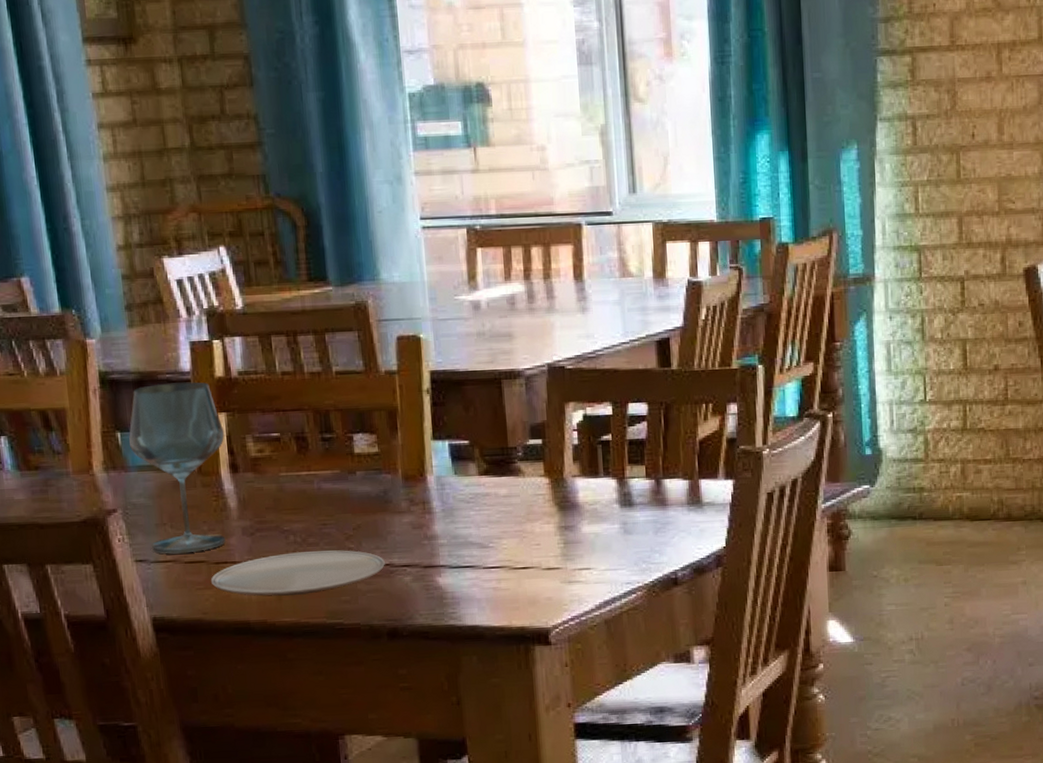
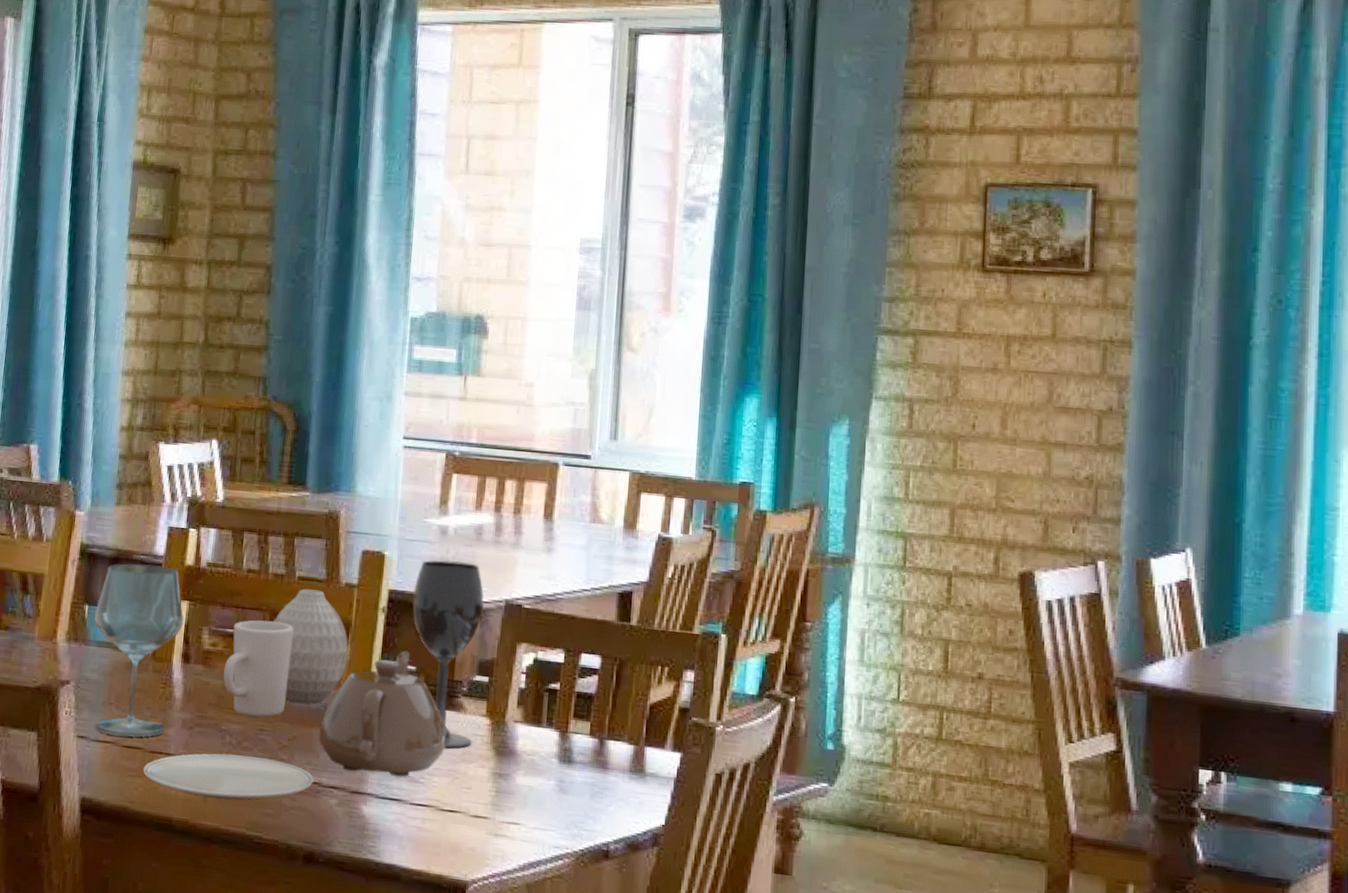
mug: none [275,419,344,514] -> present [223,620,294,718]
vase: none [318,382,400,493] -> present [274,589,349,704]
teapot: none [383,427,510,548] -> present [318,650,446,777]
wine glass: none [455,333,535,511] -> present [411,559,484,748]

